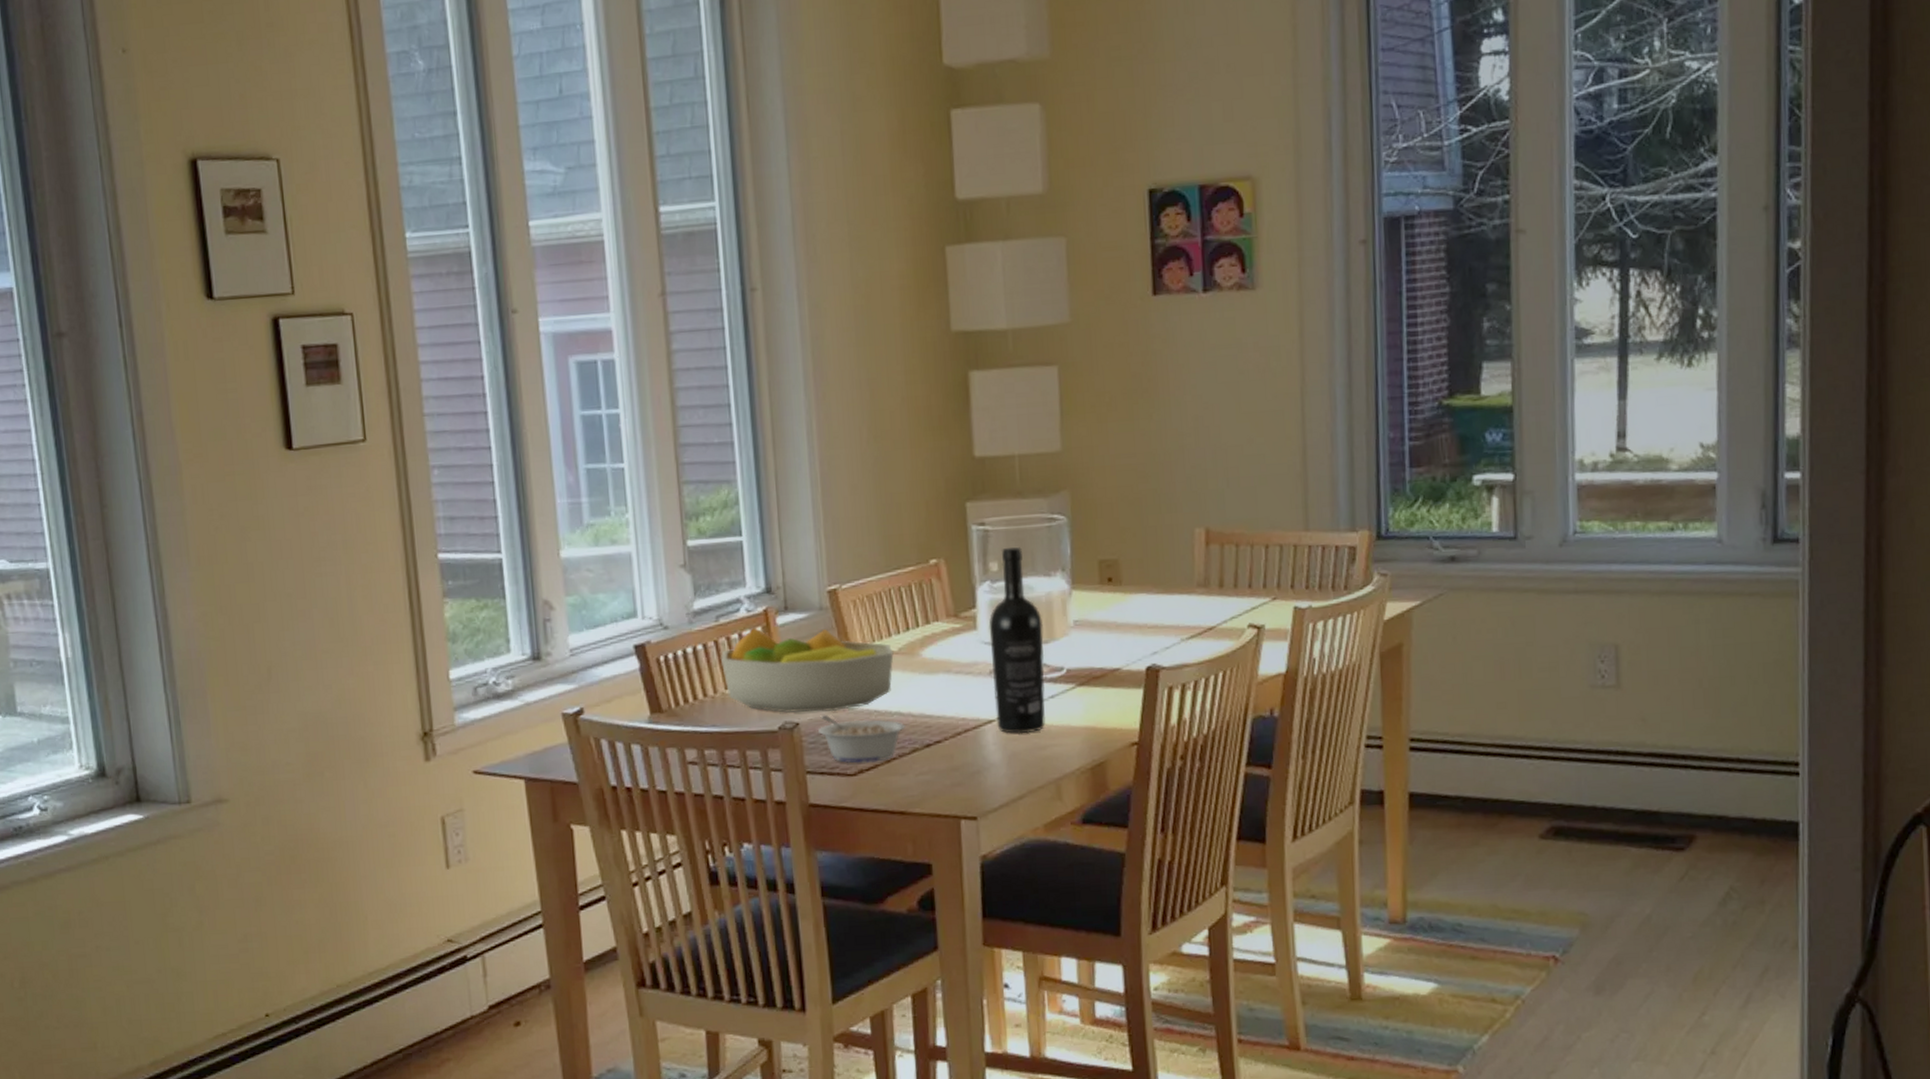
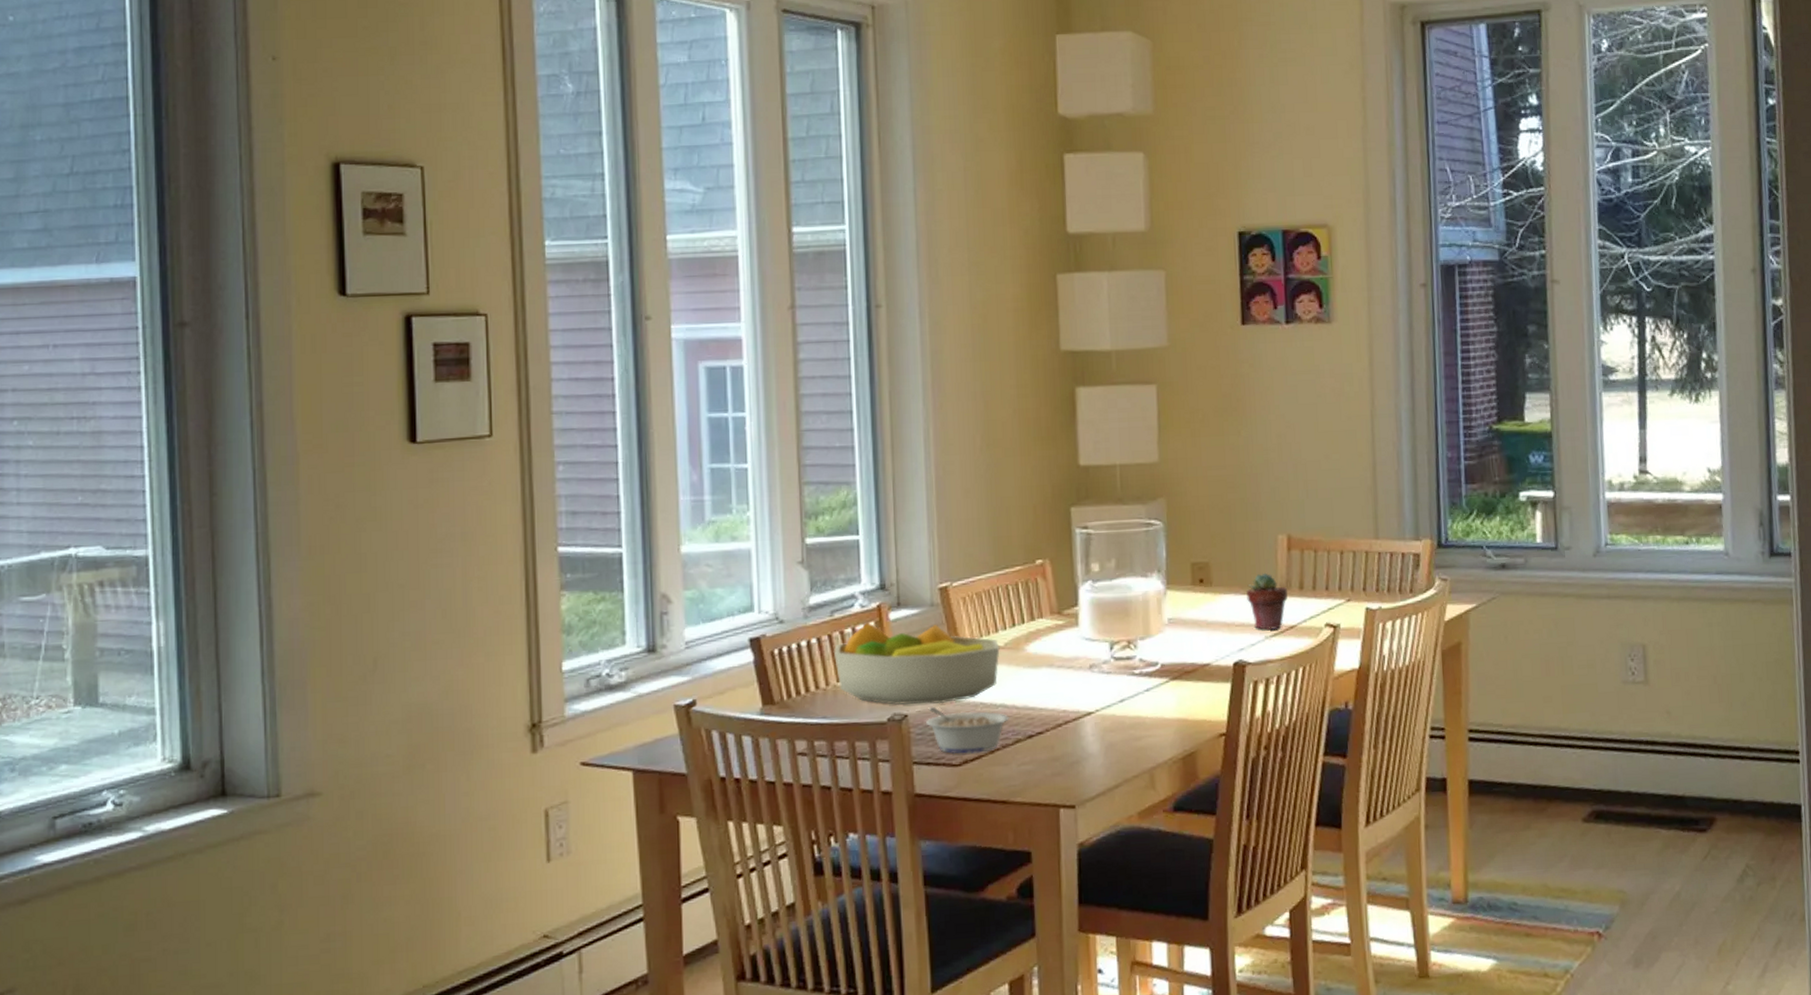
wine bottle: present [989,547,1045,734] -> none [1089,550,1141,726]
potted succulent: none [1158,570,1207,632] -> present [1245,573,1288,631]

